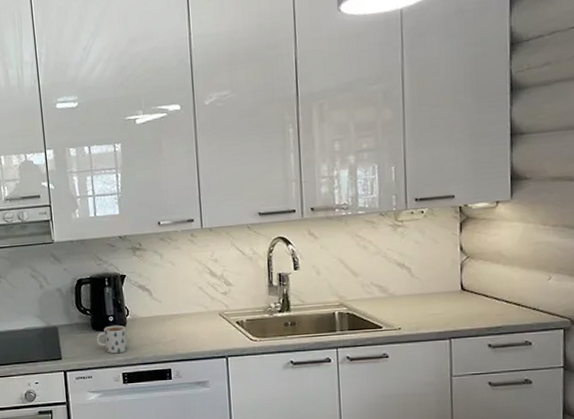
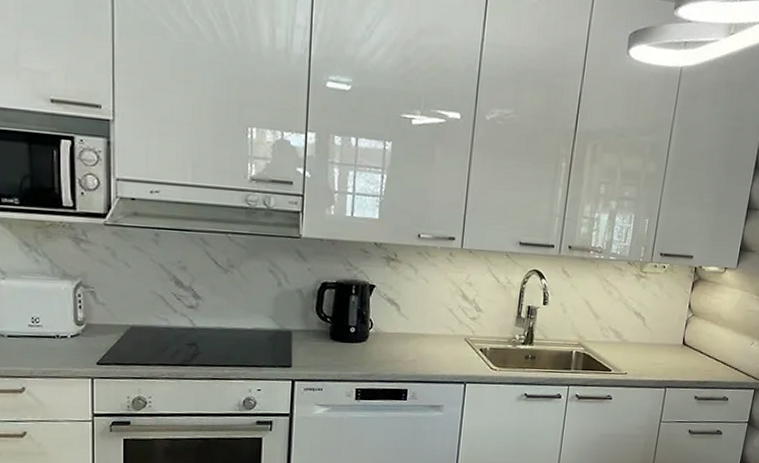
mug: present [96,325,128,354] -> none [333,337,367,368]

